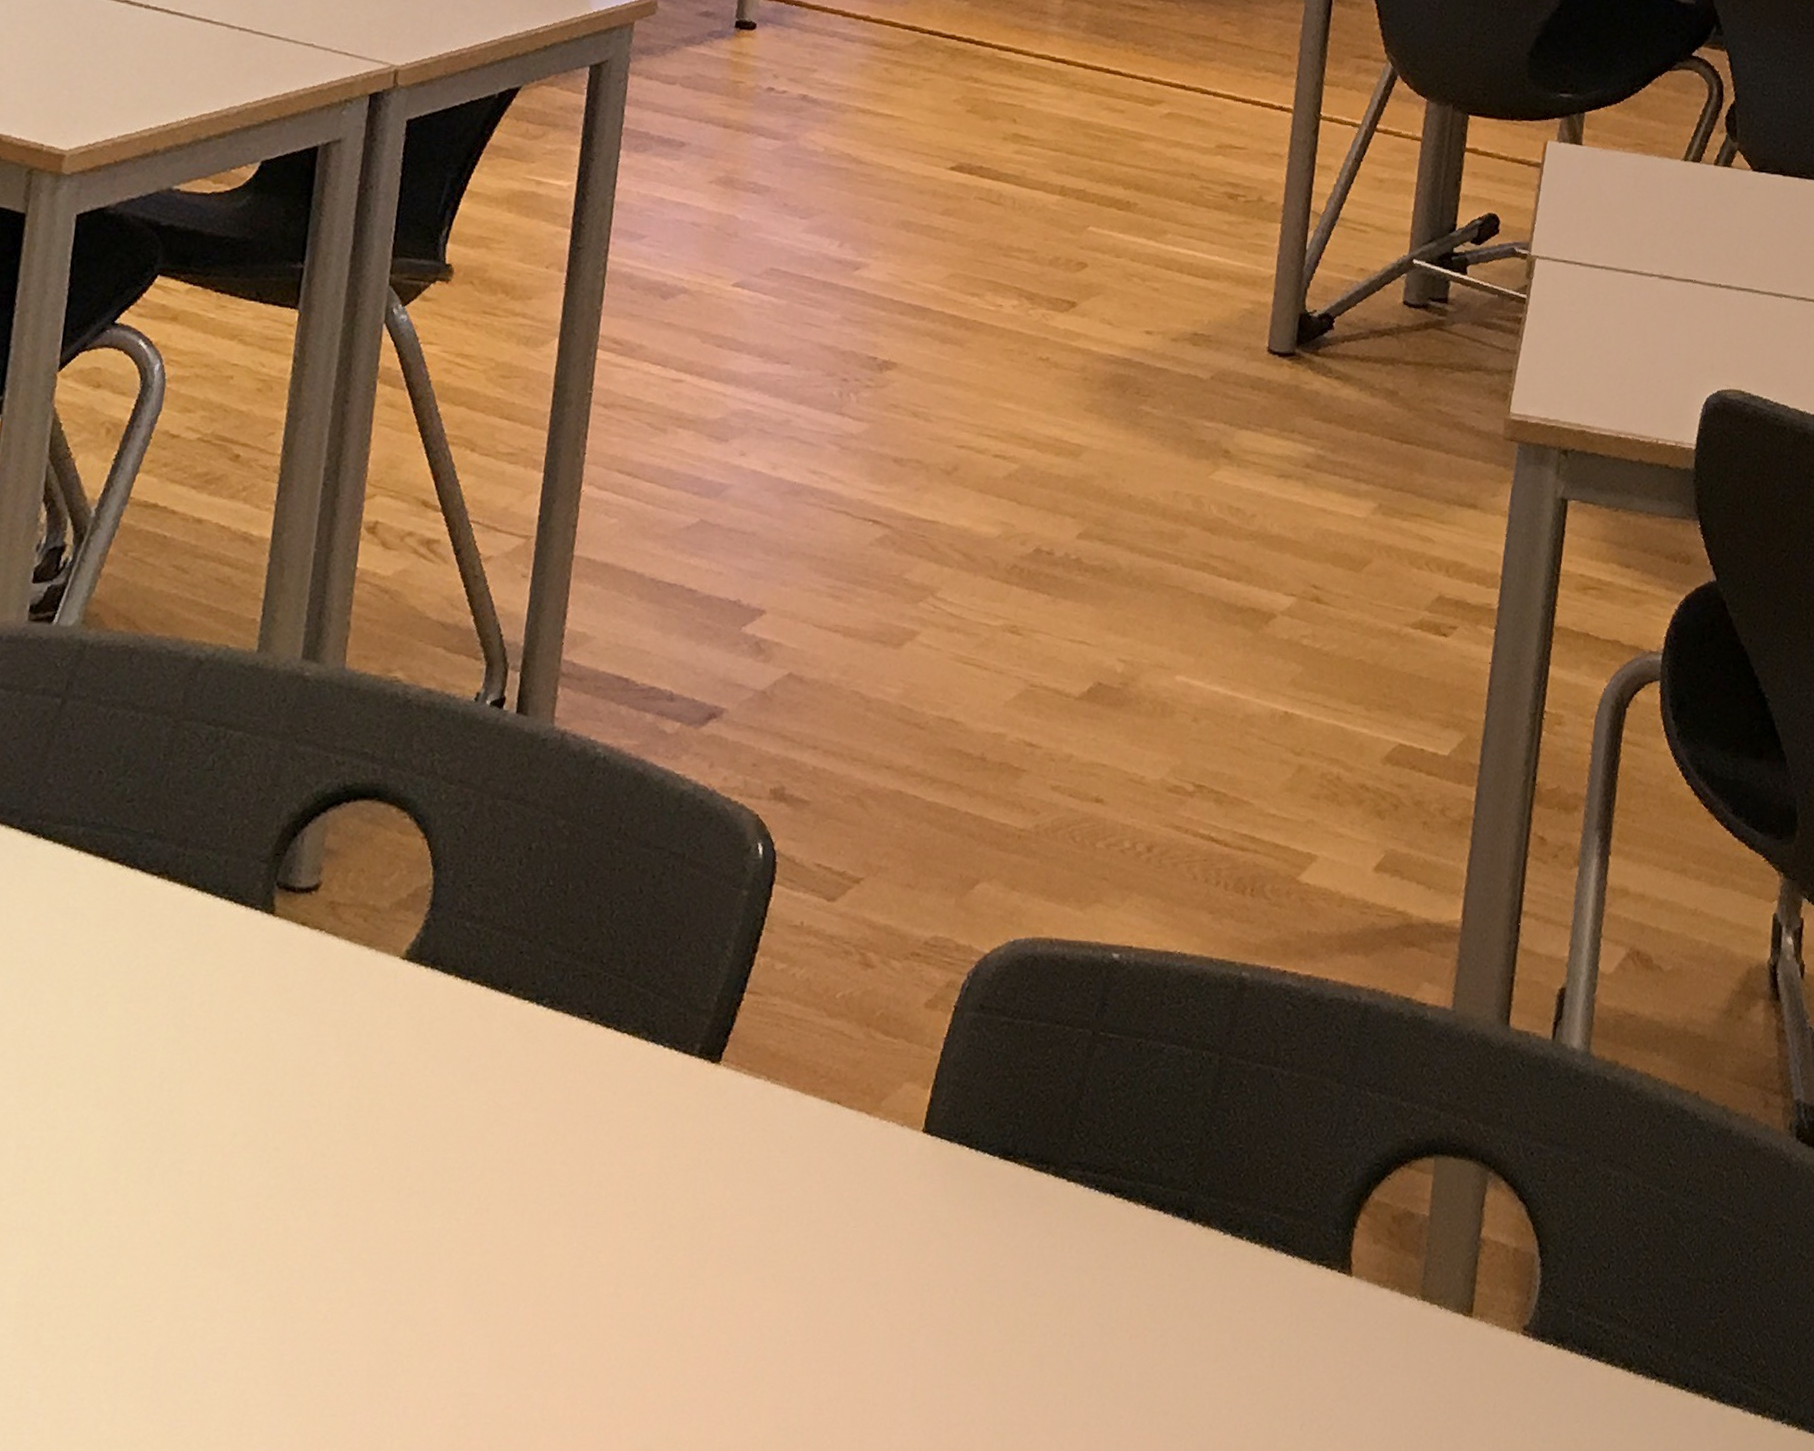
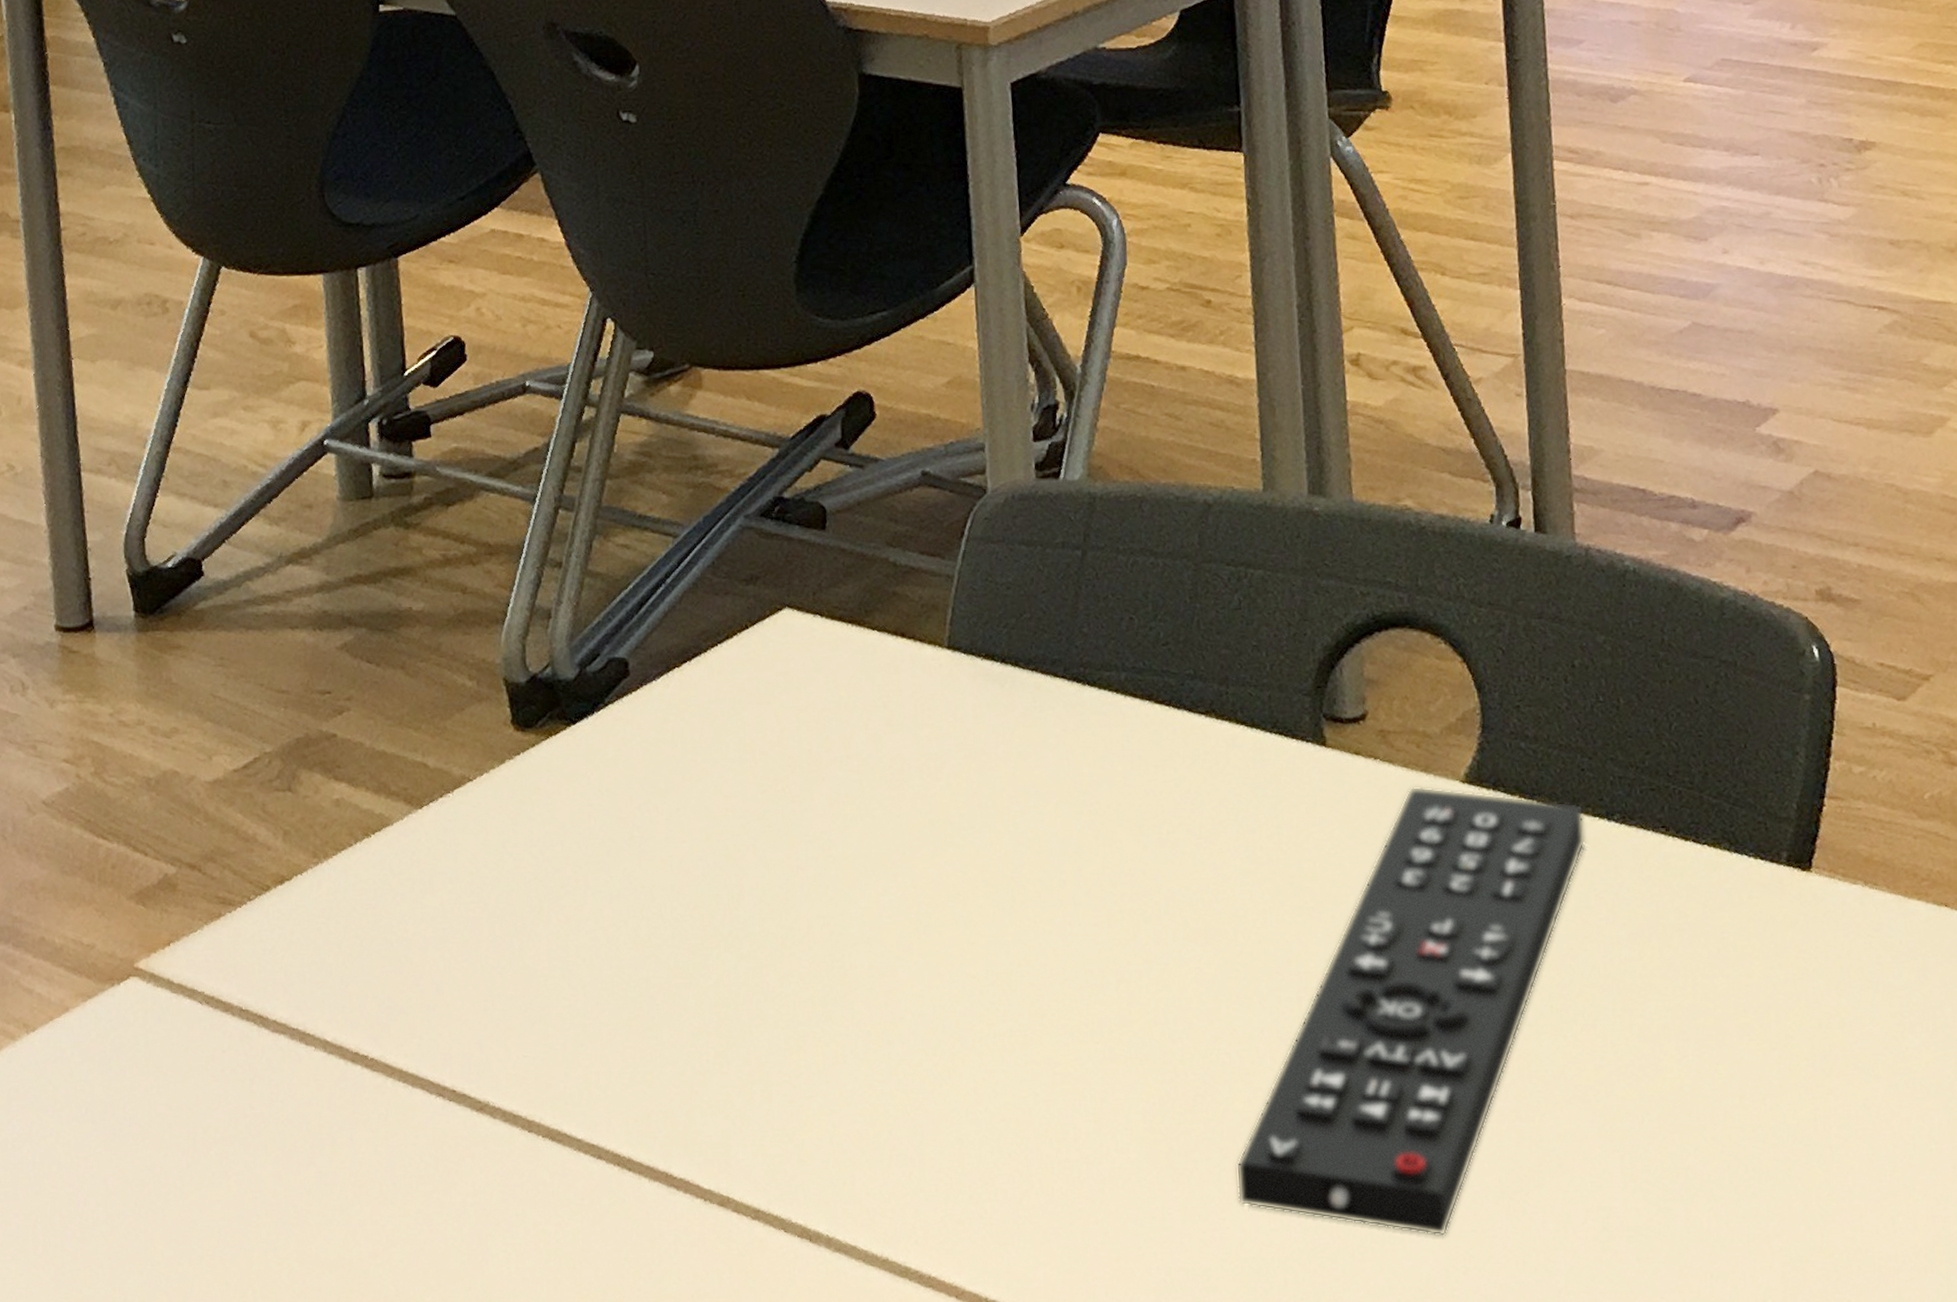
remote control: none [100,960,516,1420] -> present [1235,786,1586,1236]

